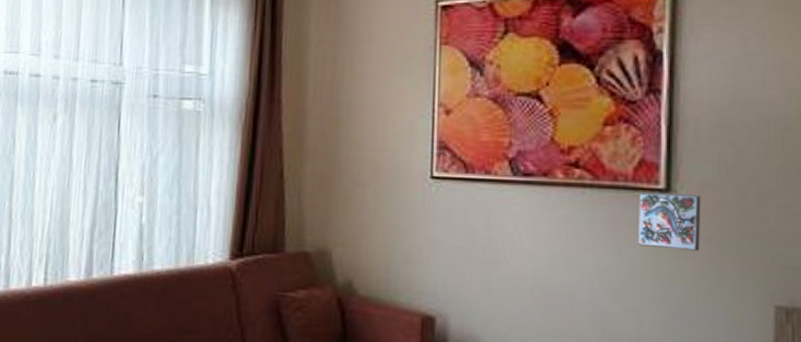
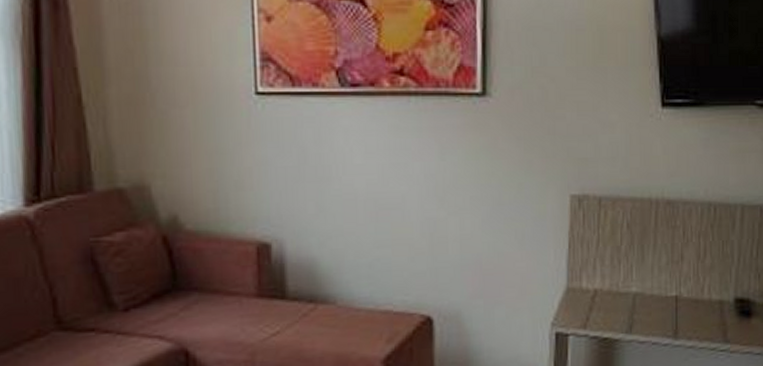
decorative tile: present [637,192,701,251] -> none [458,97,512,151]

